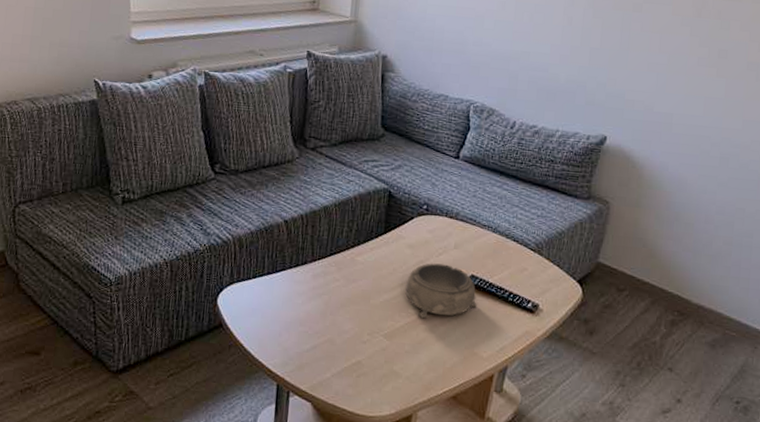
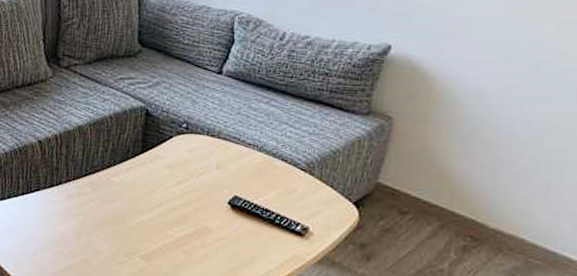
decorative bowl: present [405,263,477,319] -> none [163,183,241,241]

